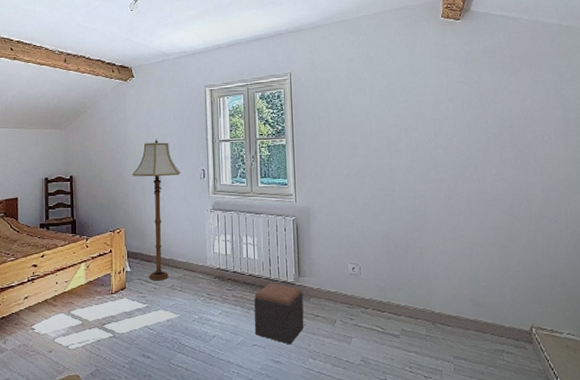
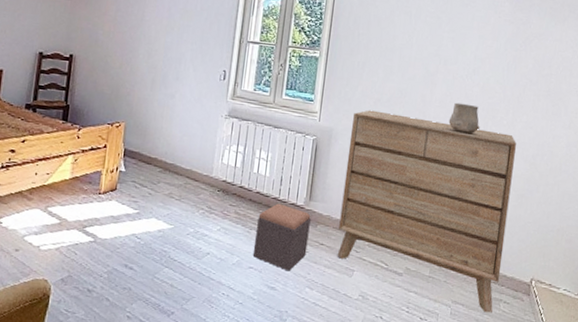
floor lamp: present [132,139,180,281] -> none [143,28,199,187]
dresser: none [327,185,498,365] -> present [337,110,516,313]
ceramic cup: none [419,166,451,194] -> present [448,102,480,134]

